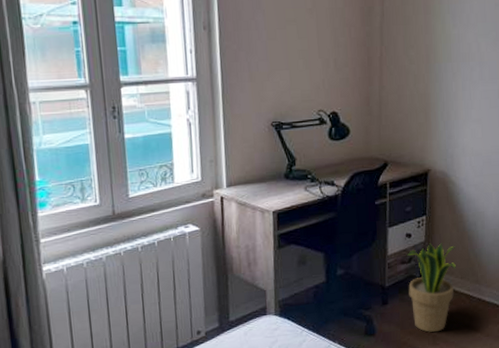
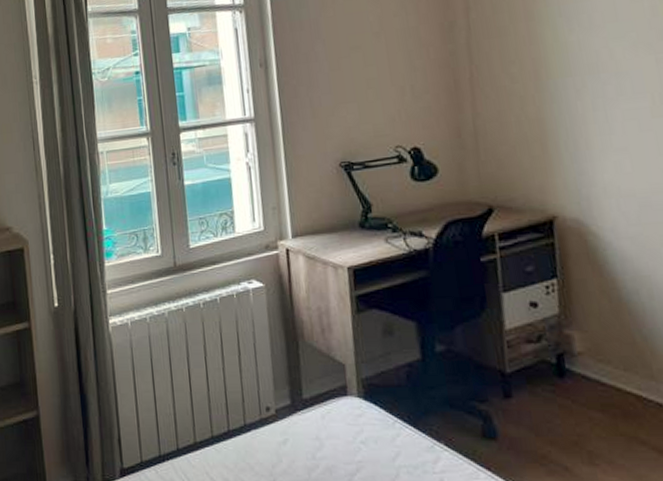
potted plant: present [407,243,456,333] -> none [534,317,616,447]

